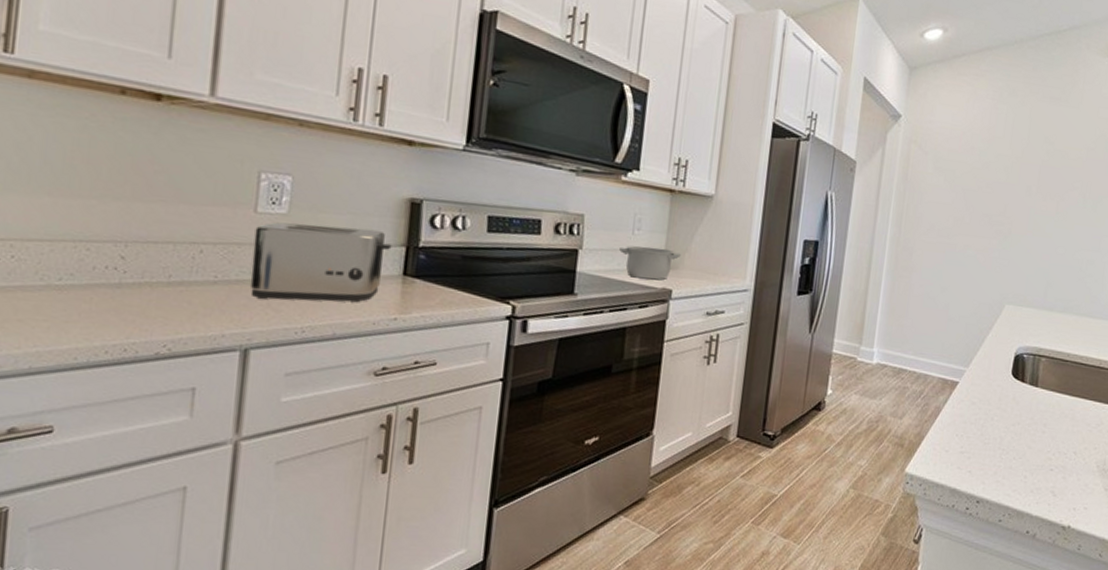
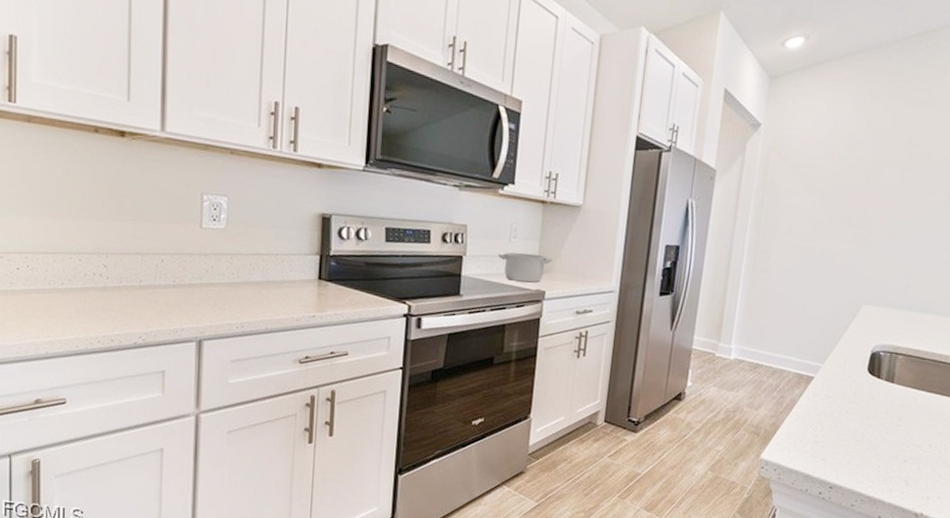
toaster: present [249,222,392,303] -> none [200,236,309,303]

